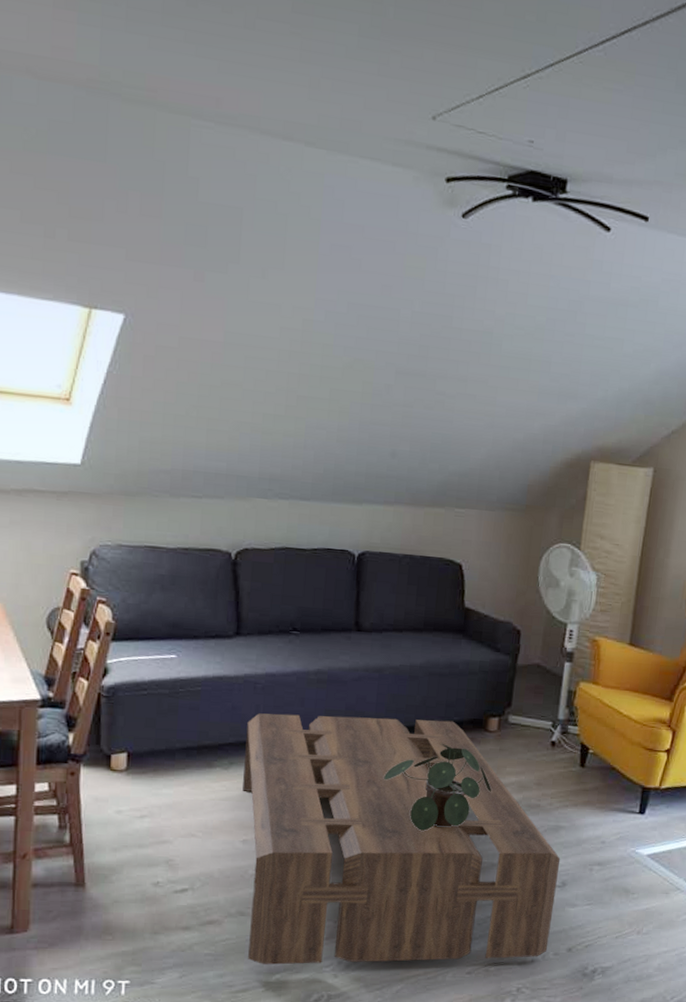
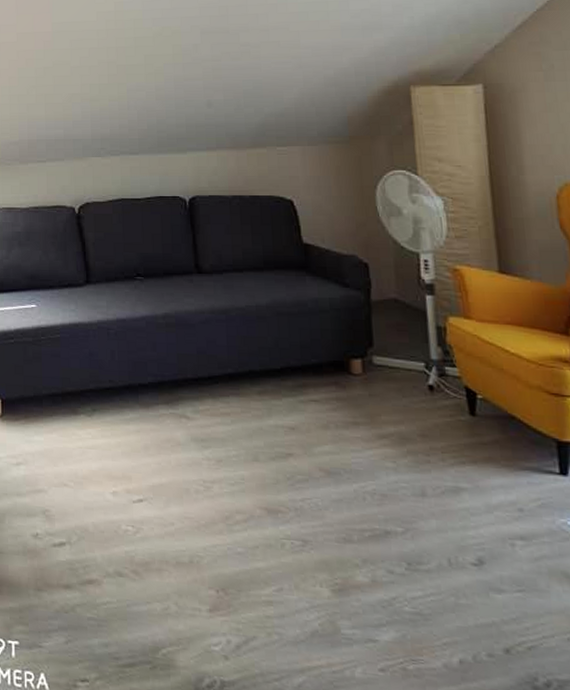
coffee table: present [242,713,561,965] -> none [105,359,478,657]
potted plant: present [384,743,491,831] -> none [247,388,368,488]

